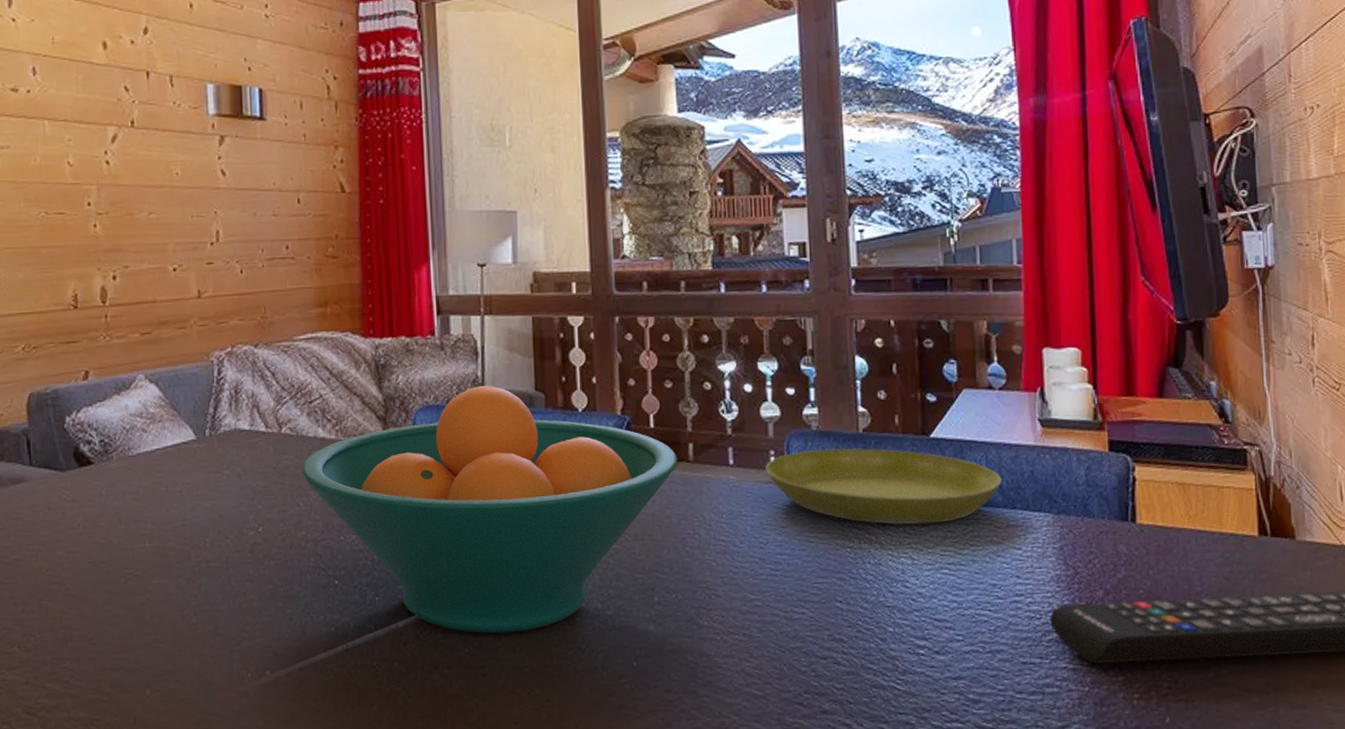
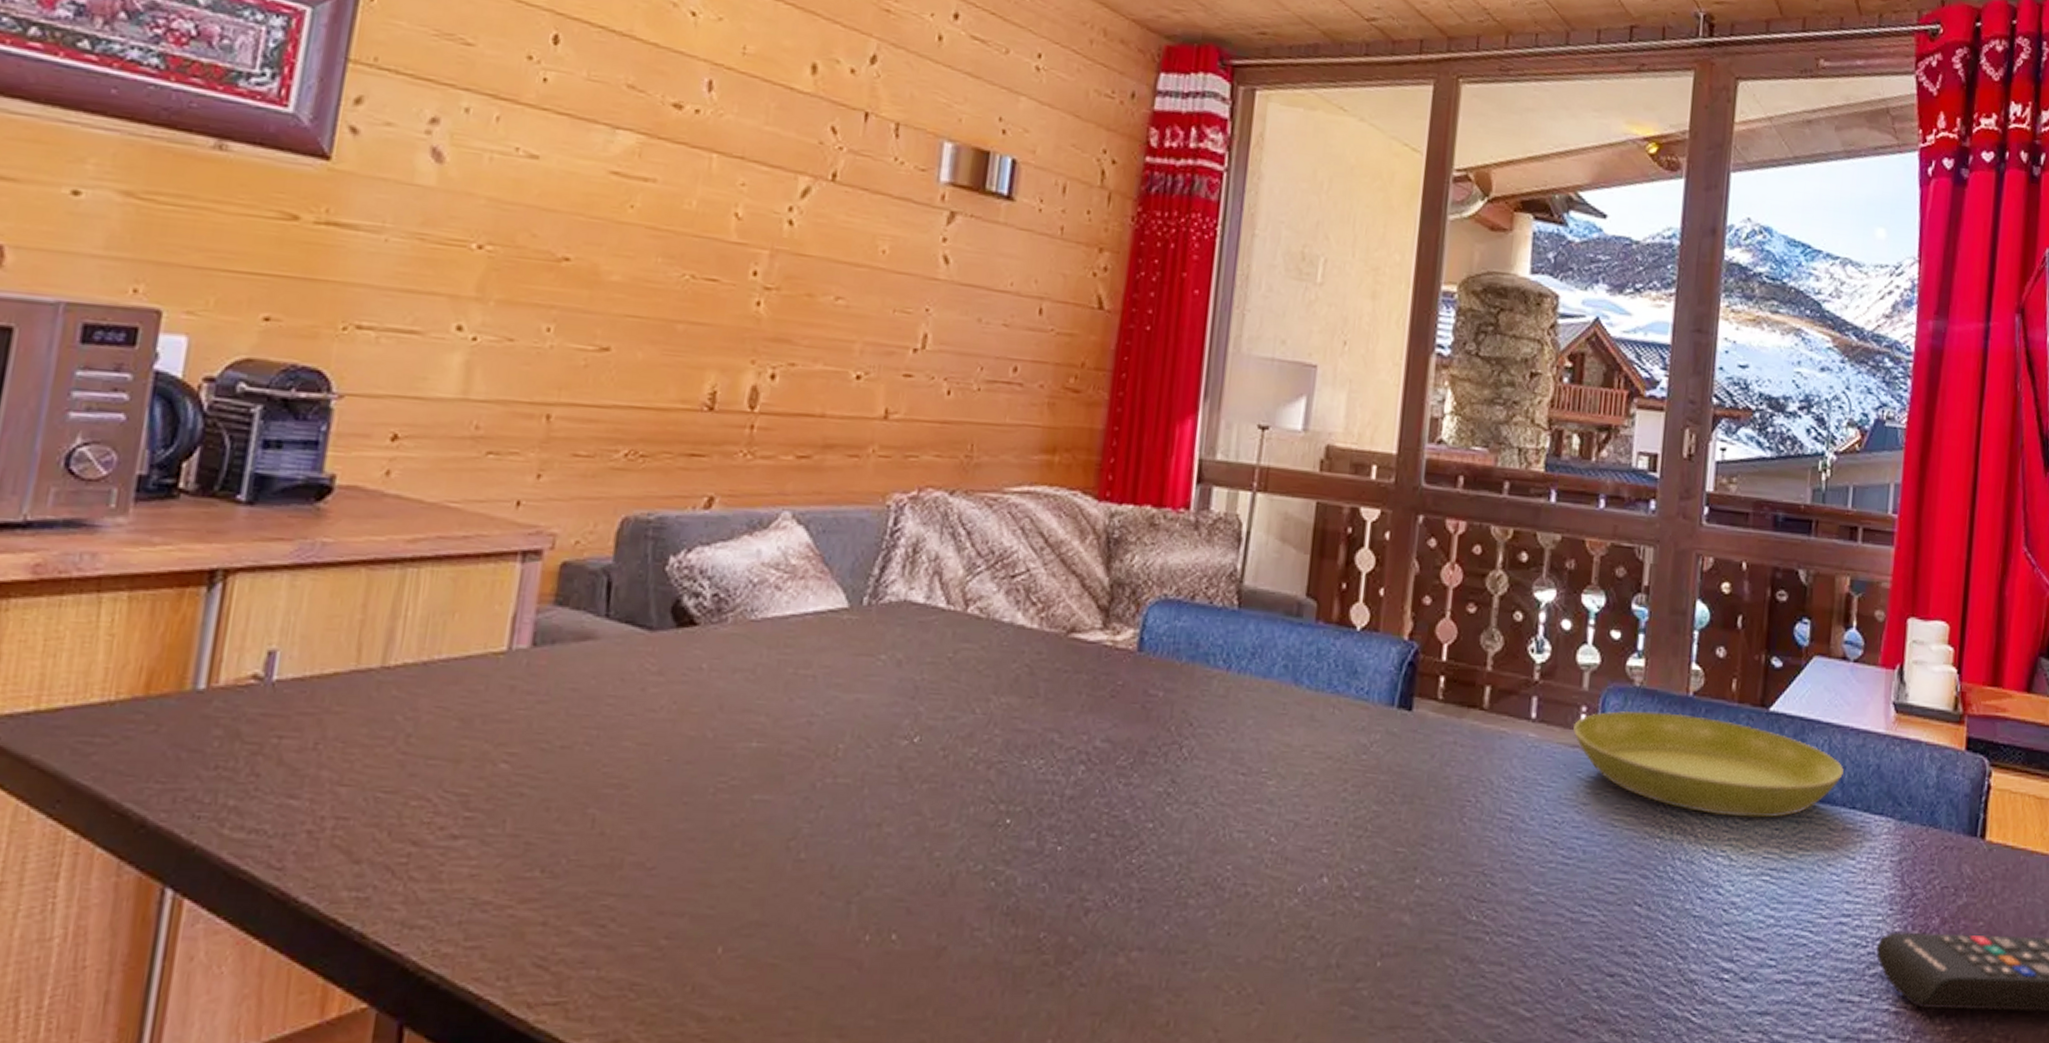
fruit bowl: present [302,385,678,634] -> none [985,582,1469,910]

